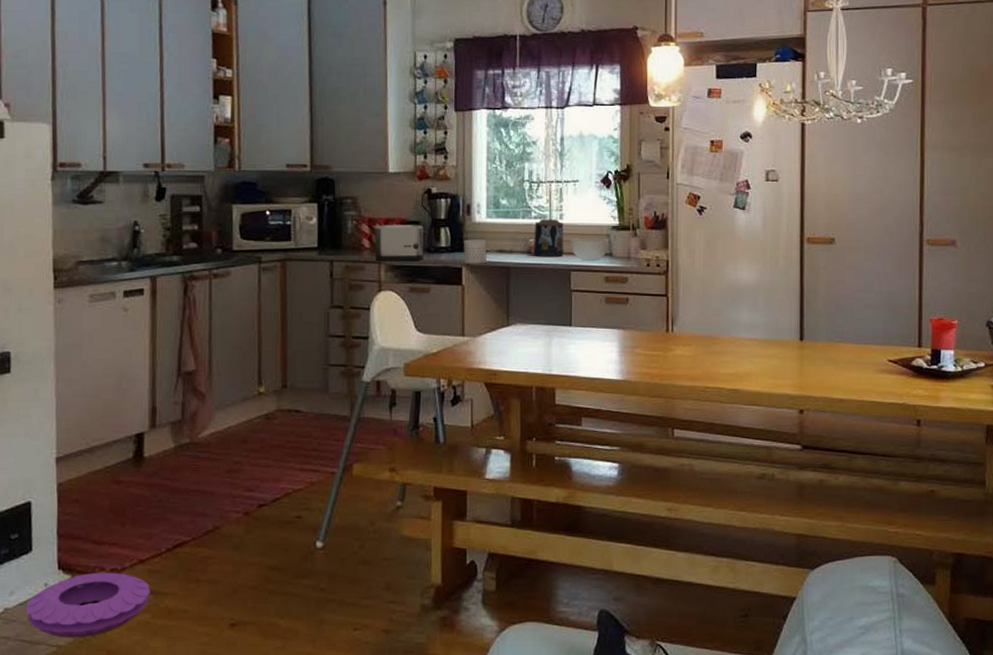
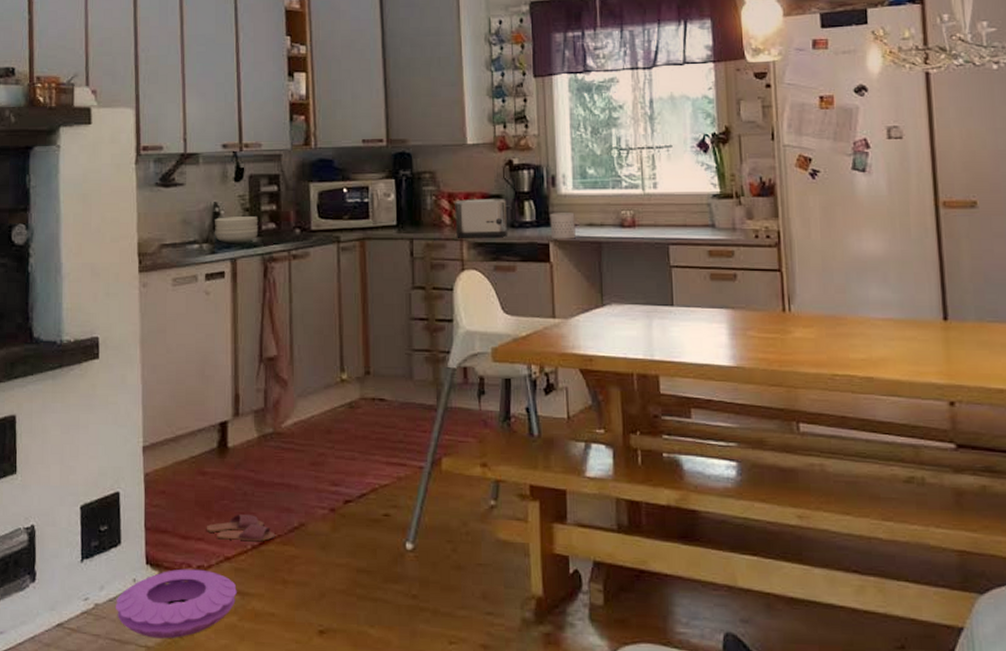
slippers: none [120,519,190,545] -> present [206,513,276,542]
bowl: none [133,235,180,263] -> present [214,216,259,245]
canister: present [527,219,564,258] -> none [619,188,660,231]
bowl: present [571,237,609,261] -> none [667,207,711,233]

